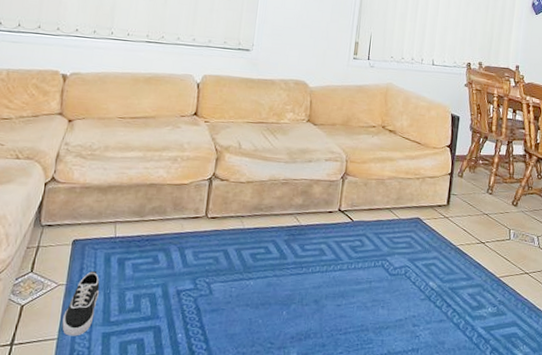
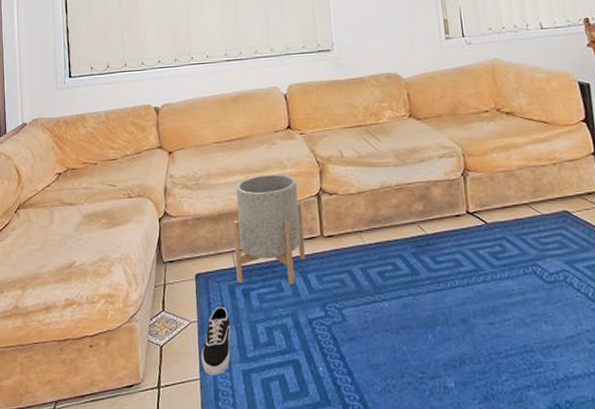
planter: none [114,154,193,257] -> present [233,174,306,284]

